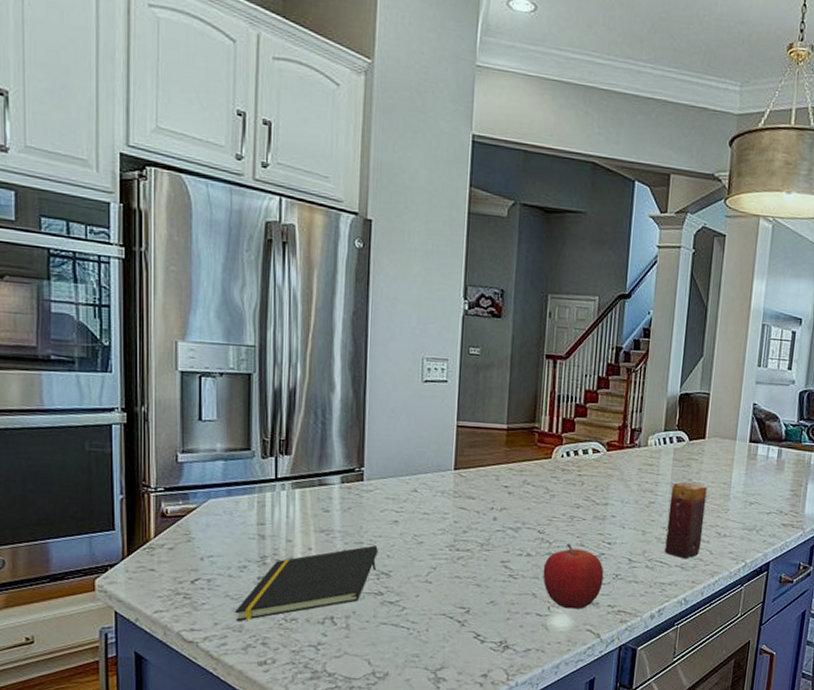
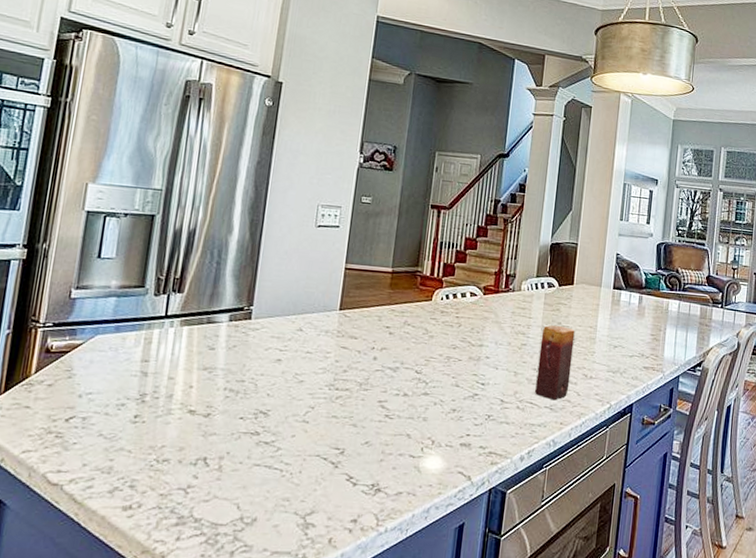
notepad: present [234,545,378,621] -> none [105,384,259,462]
fruit: present [542,543,604,609] -> none [417,383,477,451]

